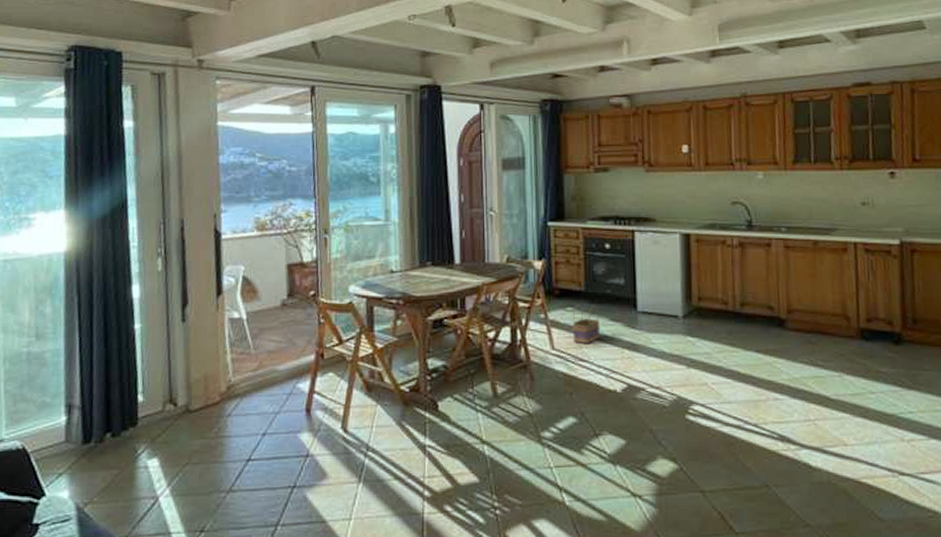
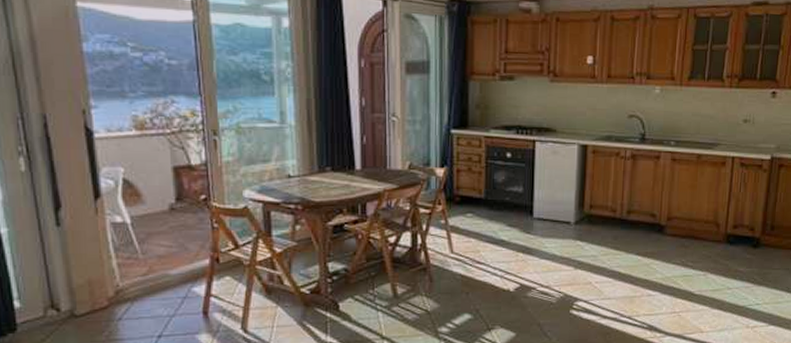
basket: present [572,303,600,345] -> none [471,210,498,249]

